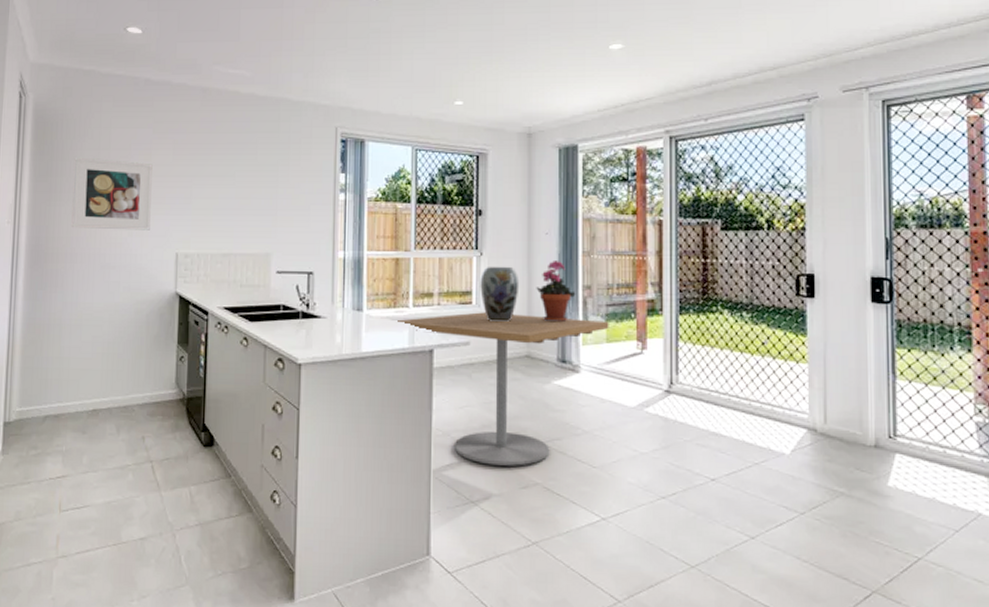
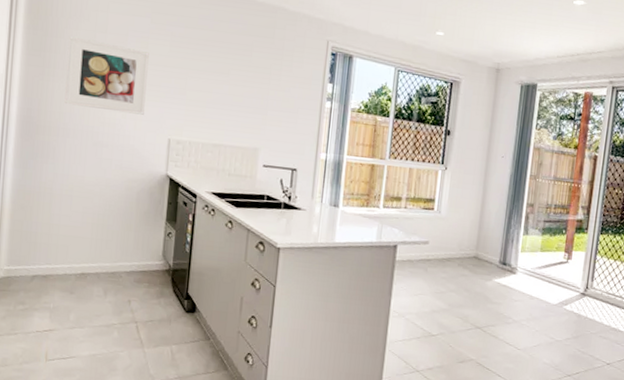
dining table: present [398,312,609,466] -> none [368,217,545,345]
vase: present [480,266,520,322] -> none [441,179,476,228]
potted plant: present [536,261,576,323] -> none [488,180,521,232]

